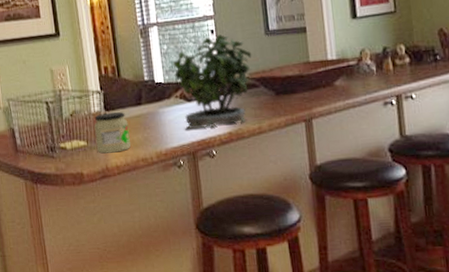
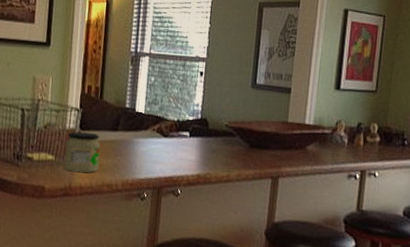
potted plant: present [172,32,252,130] -> none [155,72,235,168]

